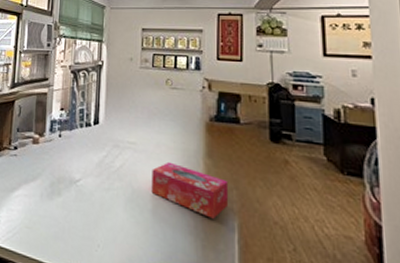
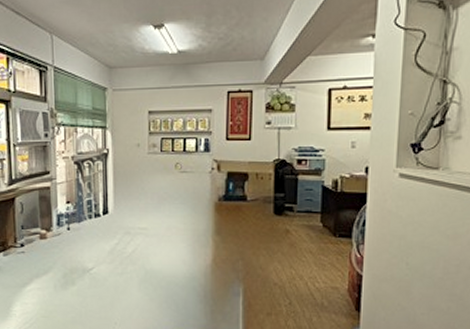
tissue box: present [151,161,229,219] -> none [163,242,235,287]

